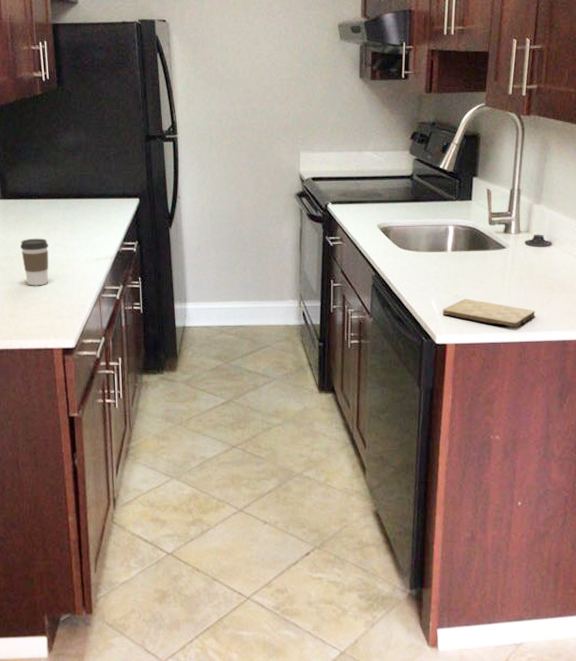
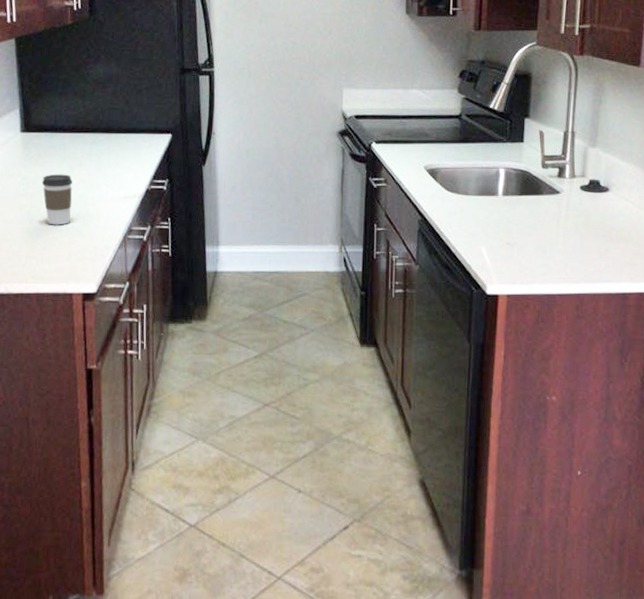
cutting board: present [442,298,536,329] -> none [493,246,593,280]

